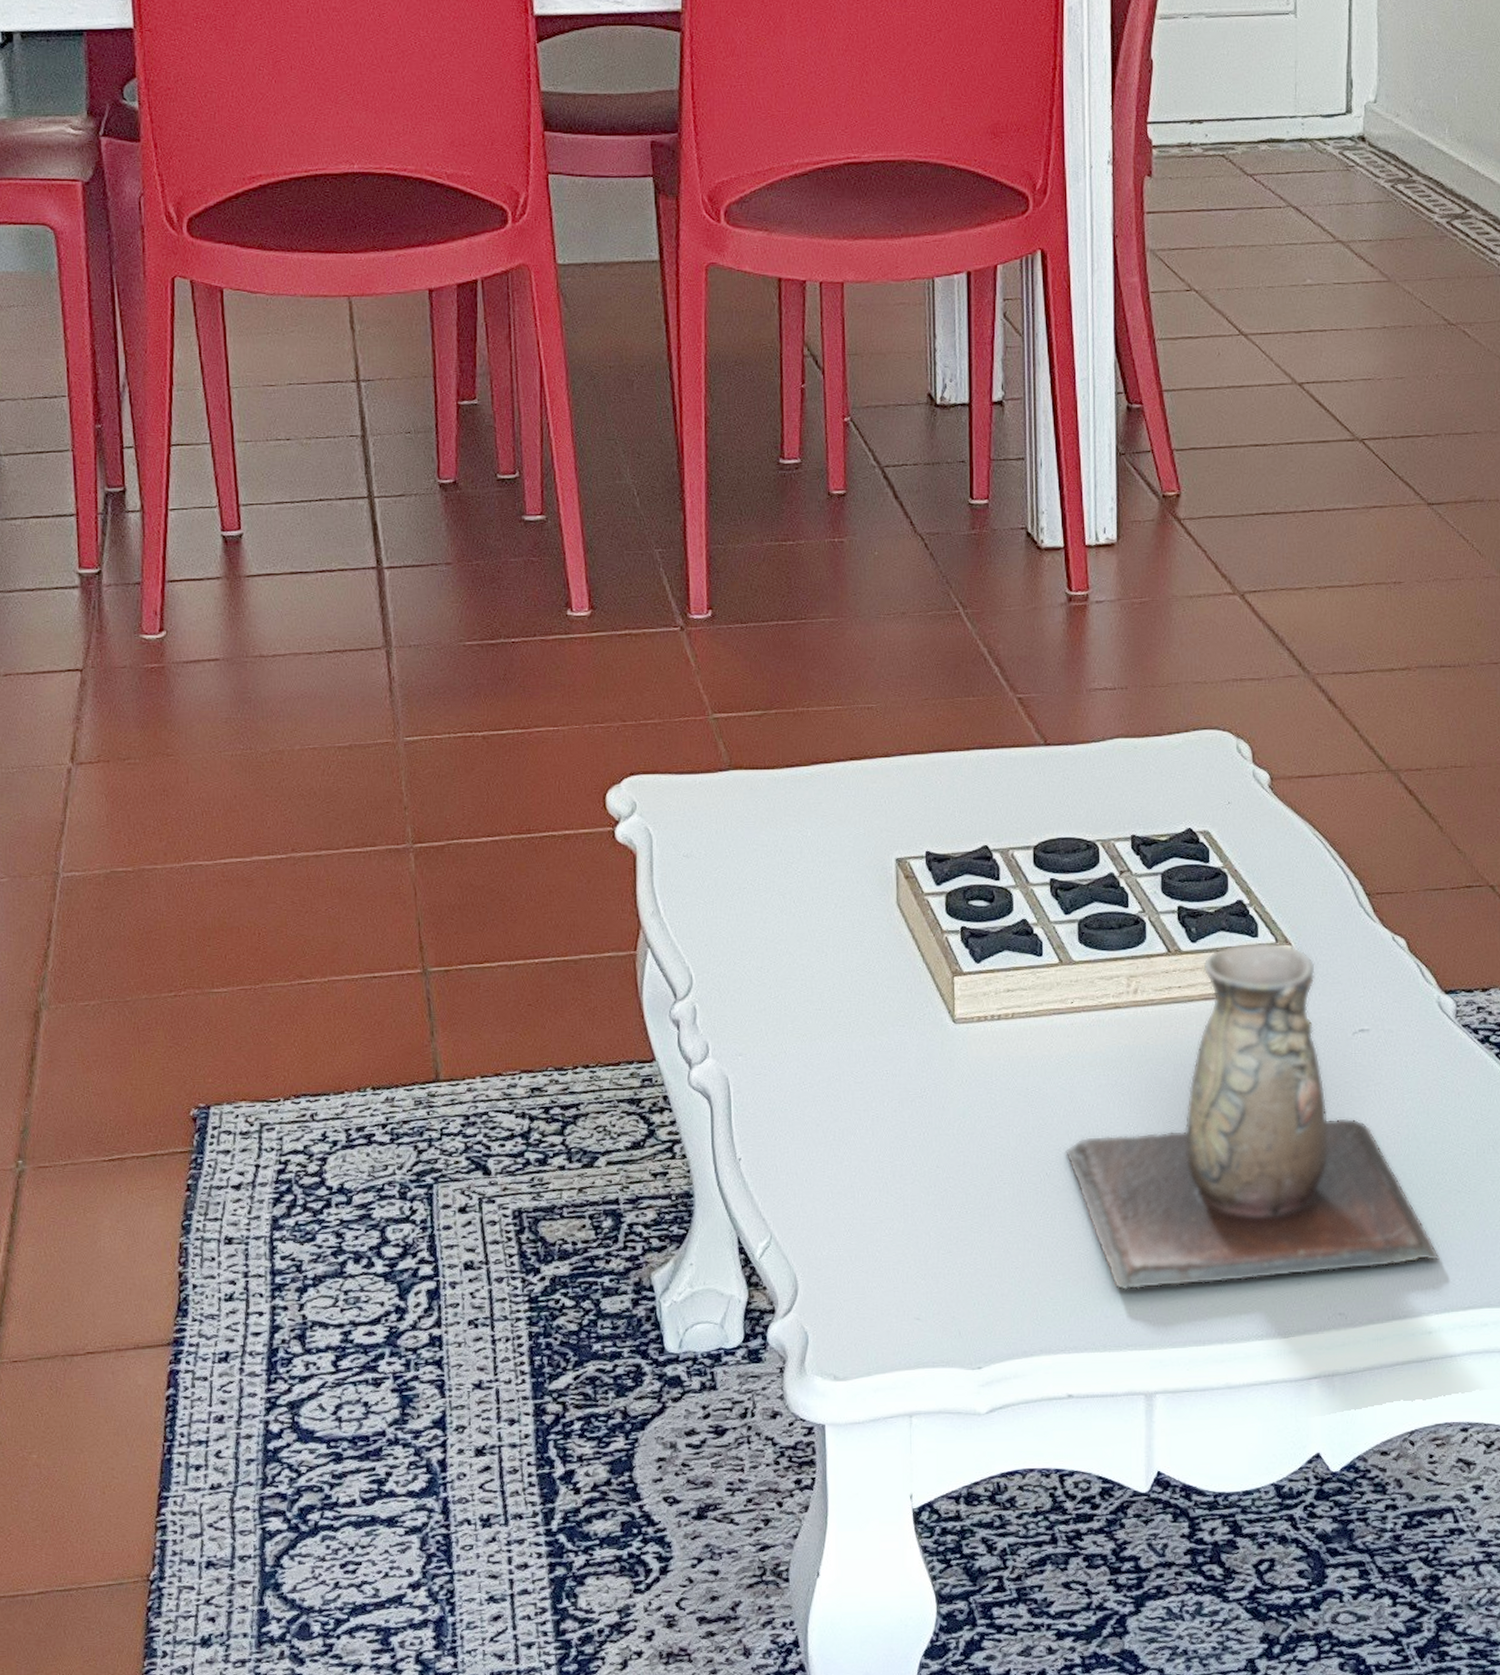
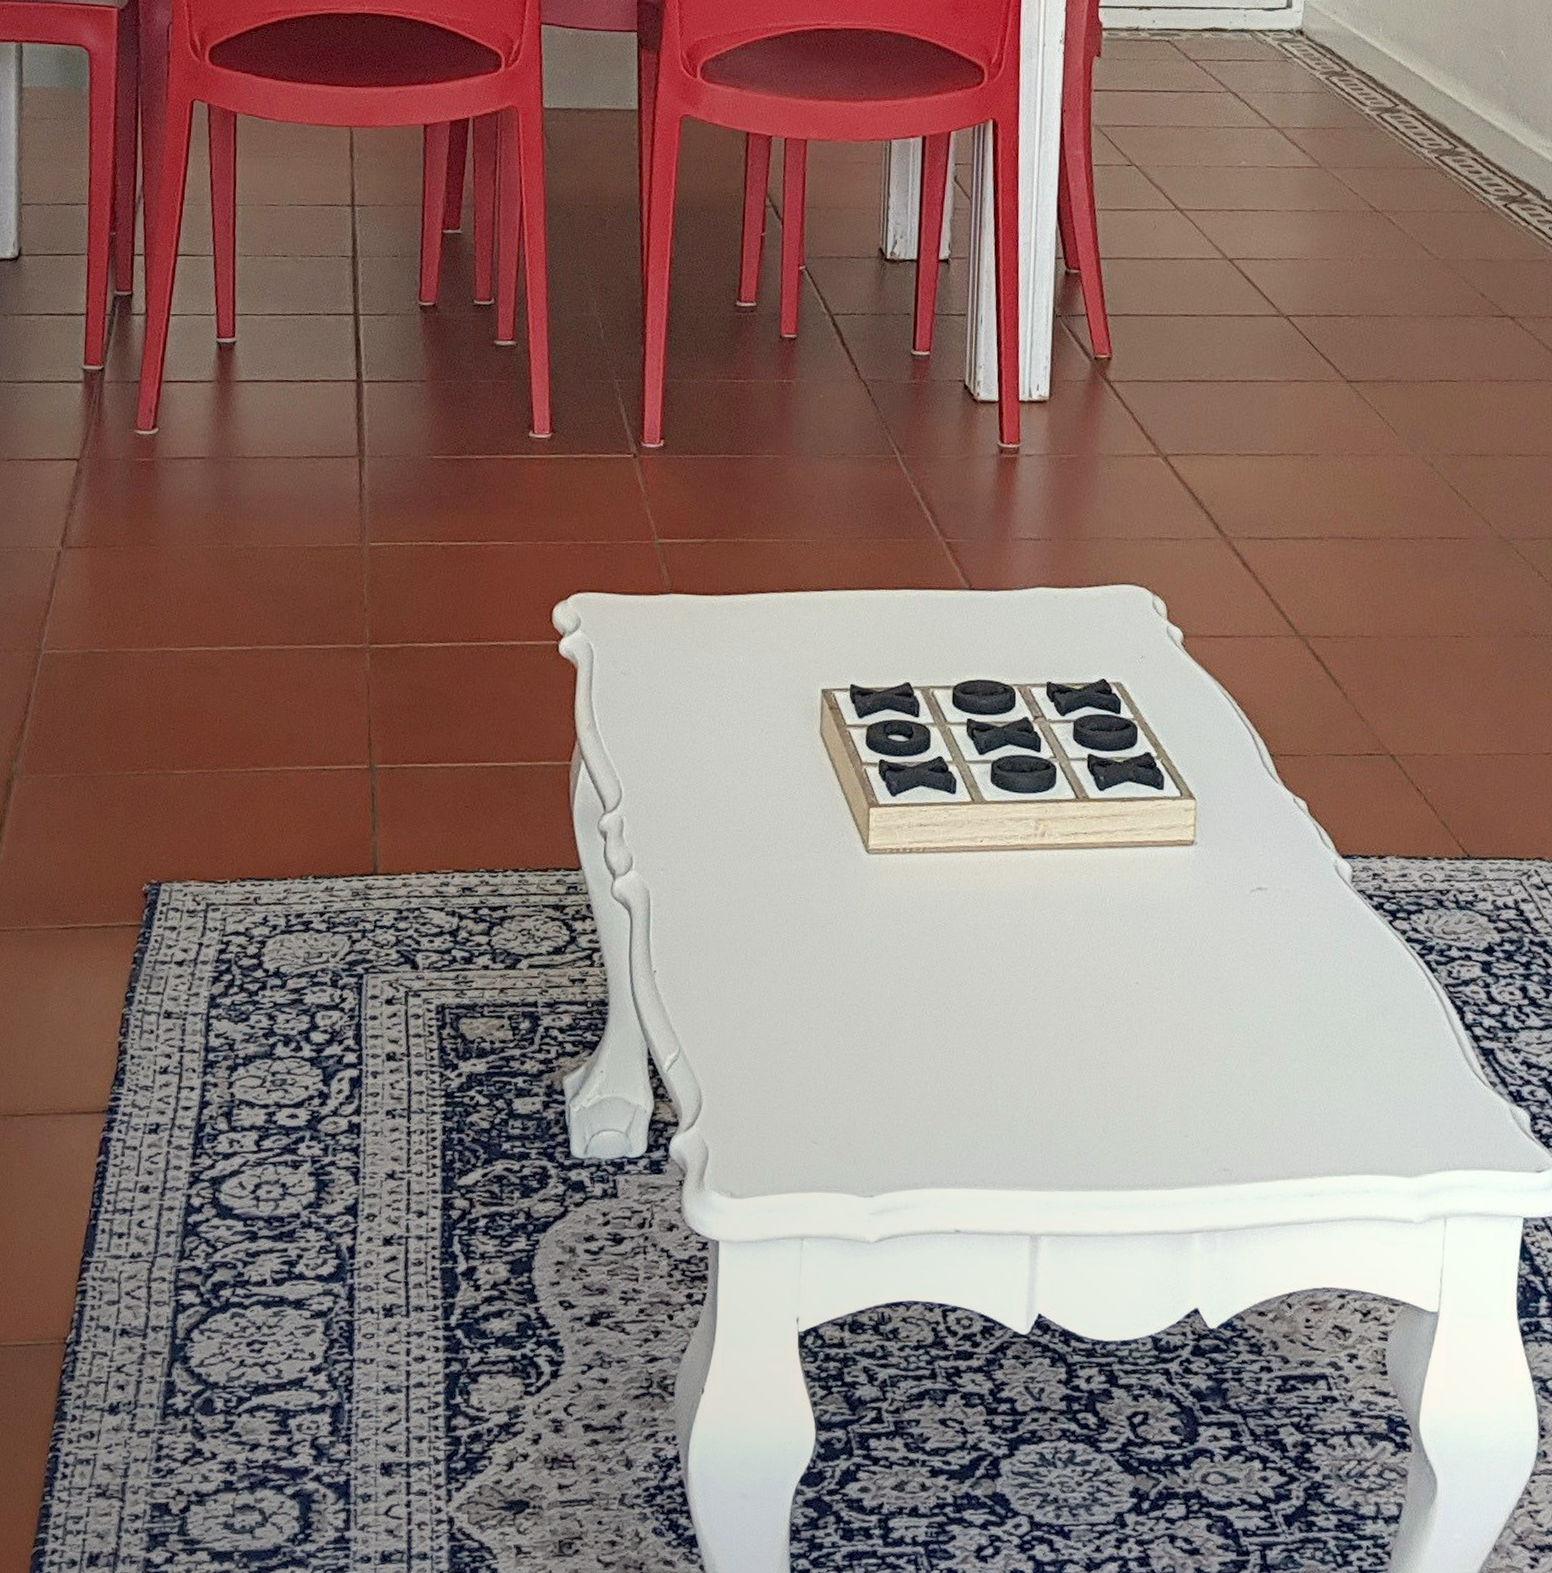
decorative vase: present [1064,942,1440,1290] -> none [966,794,1325,1130]

